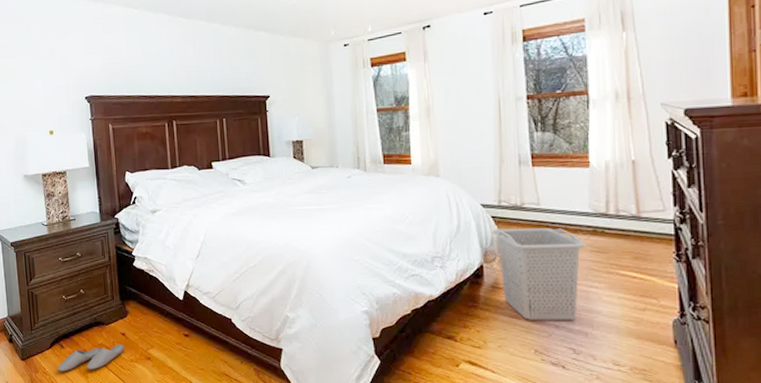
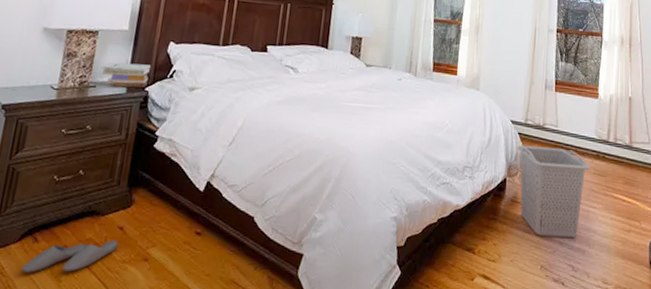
books: none [75,195,116,219] -> present [101,62,152,88]

